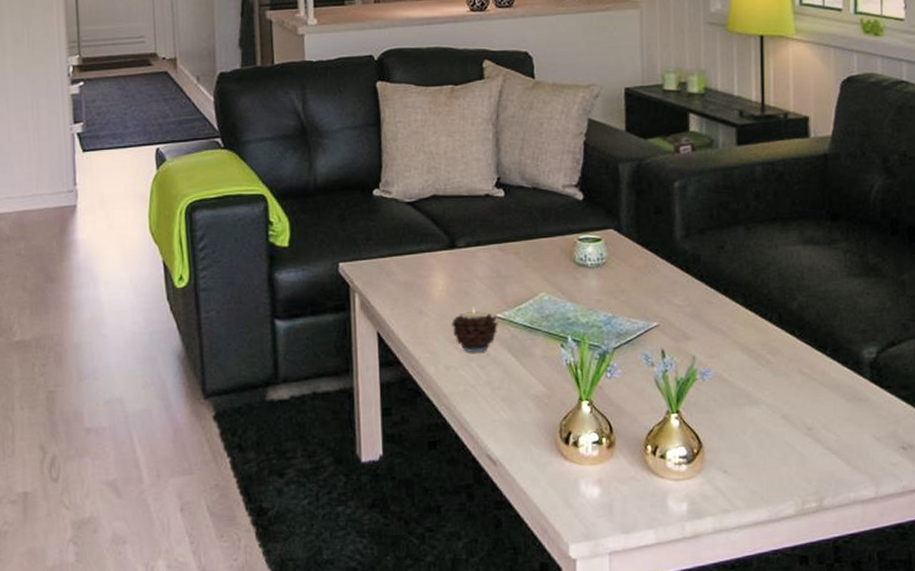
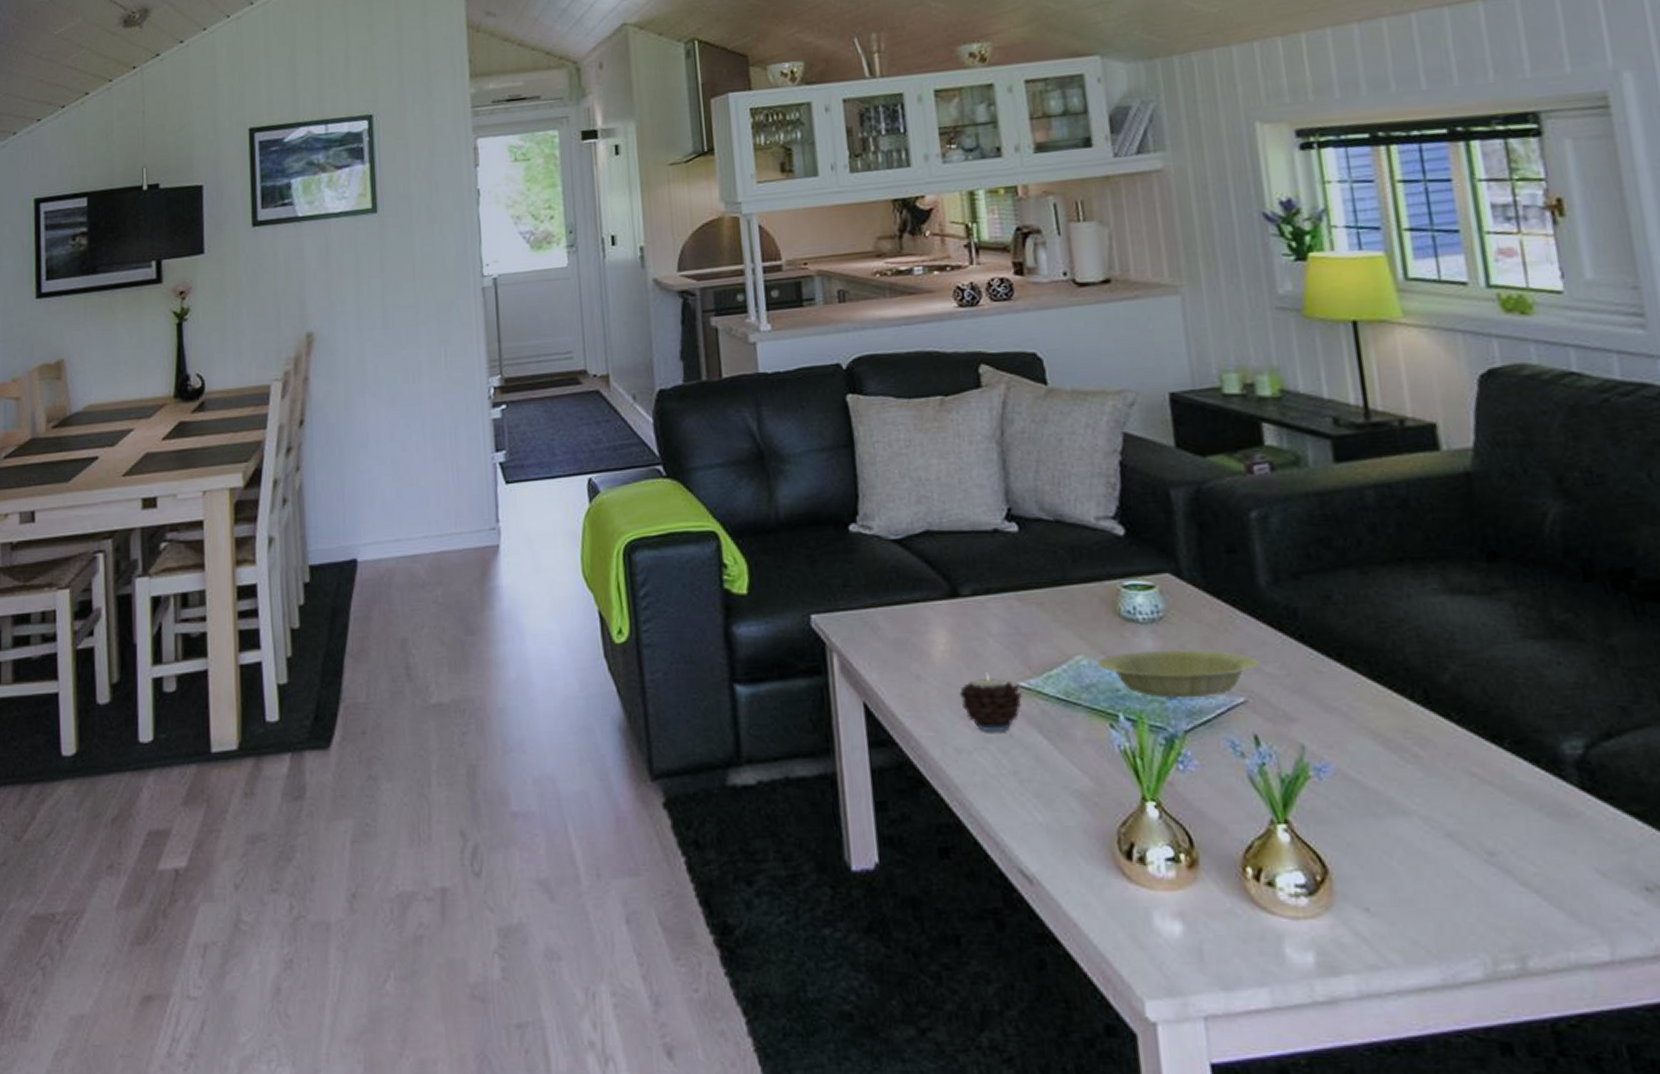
bowl: none [556,287,670,324] -> present [1098,650,1260,699]

